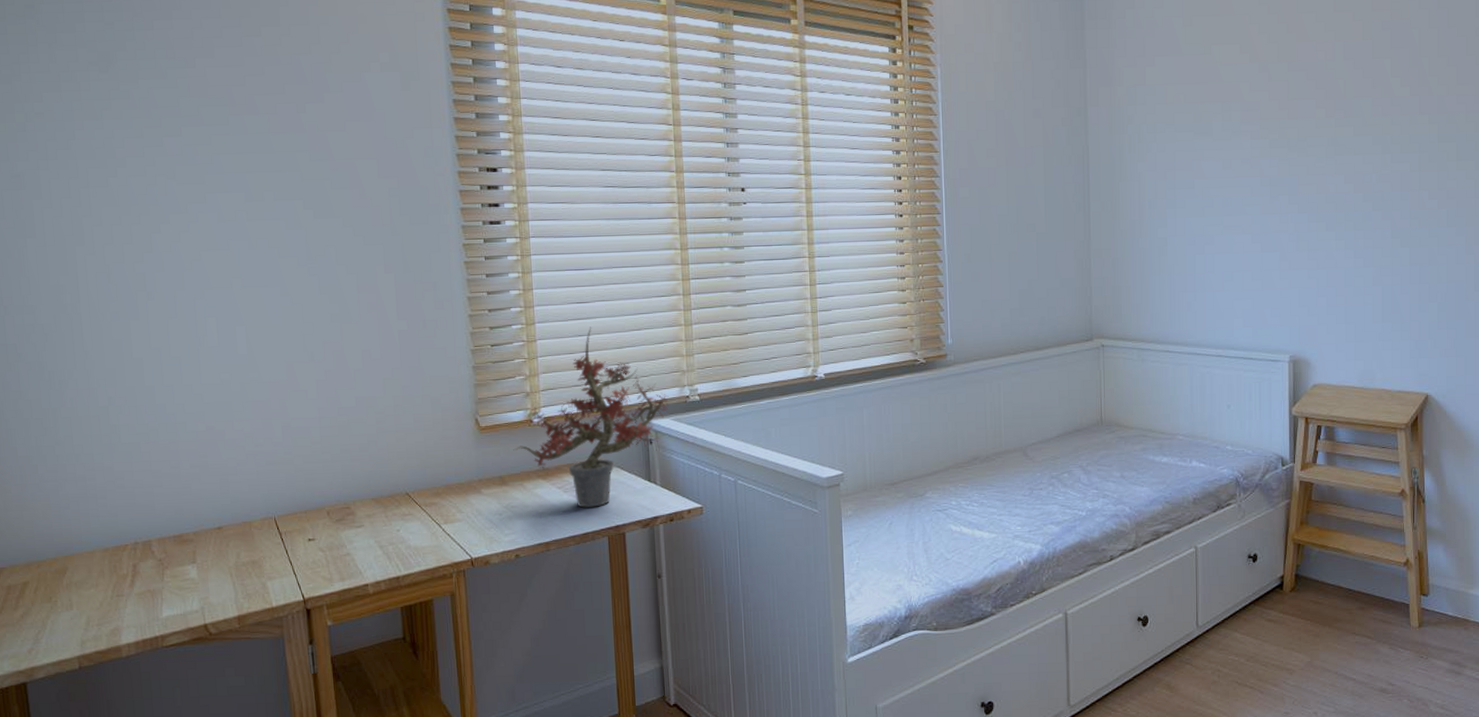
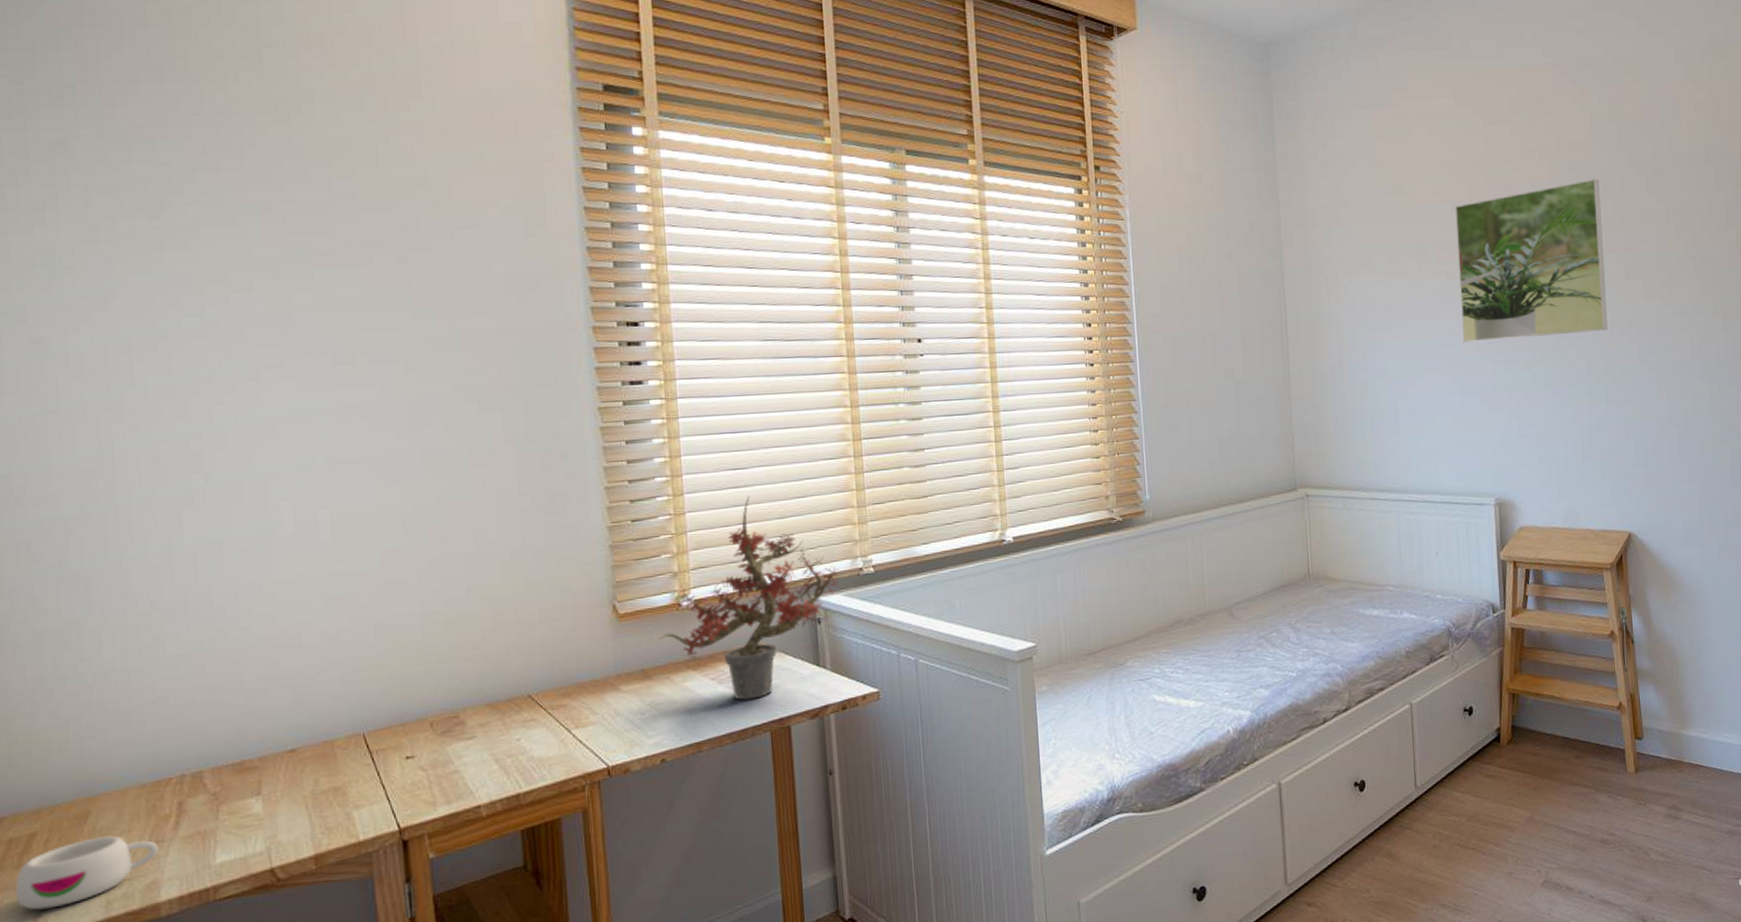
mug: none [14,588,120,644] -> present [14,835,159,910]
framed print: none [1262,39,1415,202] -> present [1454,179,1608,343]

